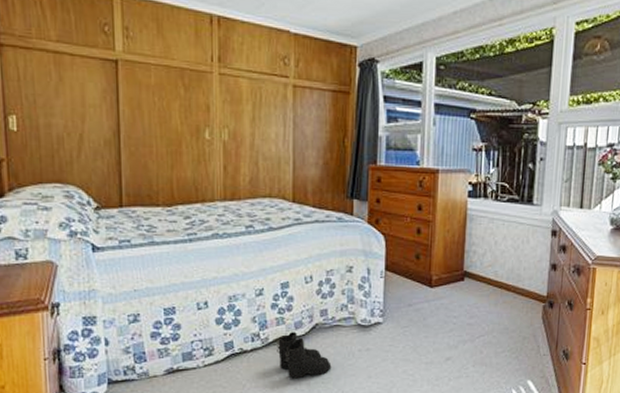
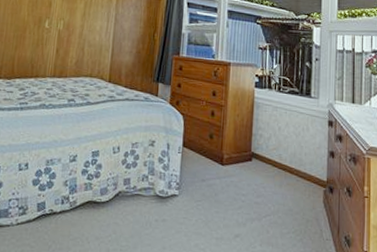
boots: present [277,332,332,379] -> none [82,197,130,244]

